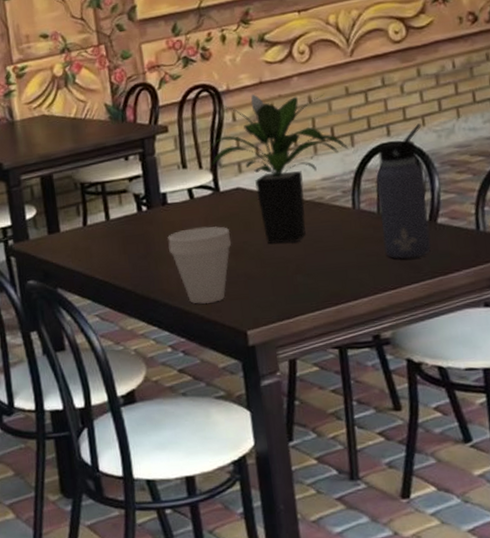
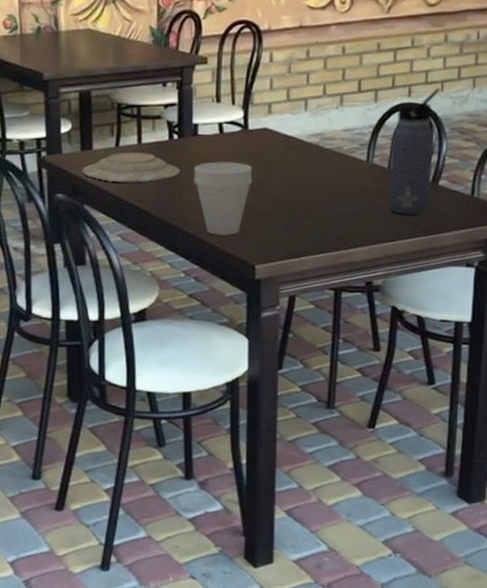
plate: none [51,228,154,262] -> present [82,153,181,183]
potted plant: present [204,93,350,244] -> none [238,38,372,188]

